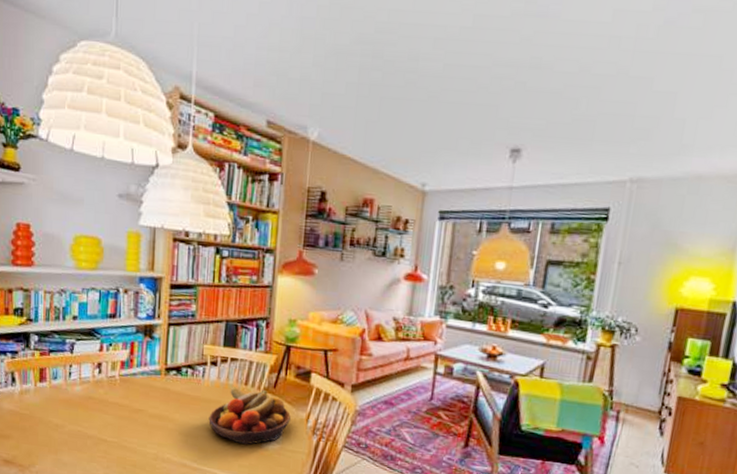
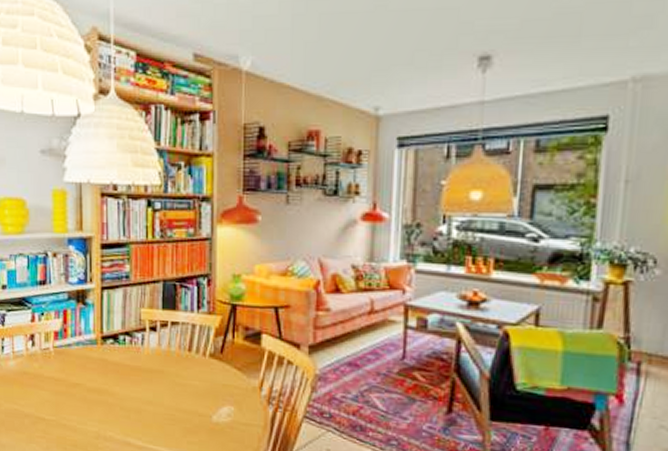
fruit bowl: present [208,385,291,445] -> none [151,352,241,419]

